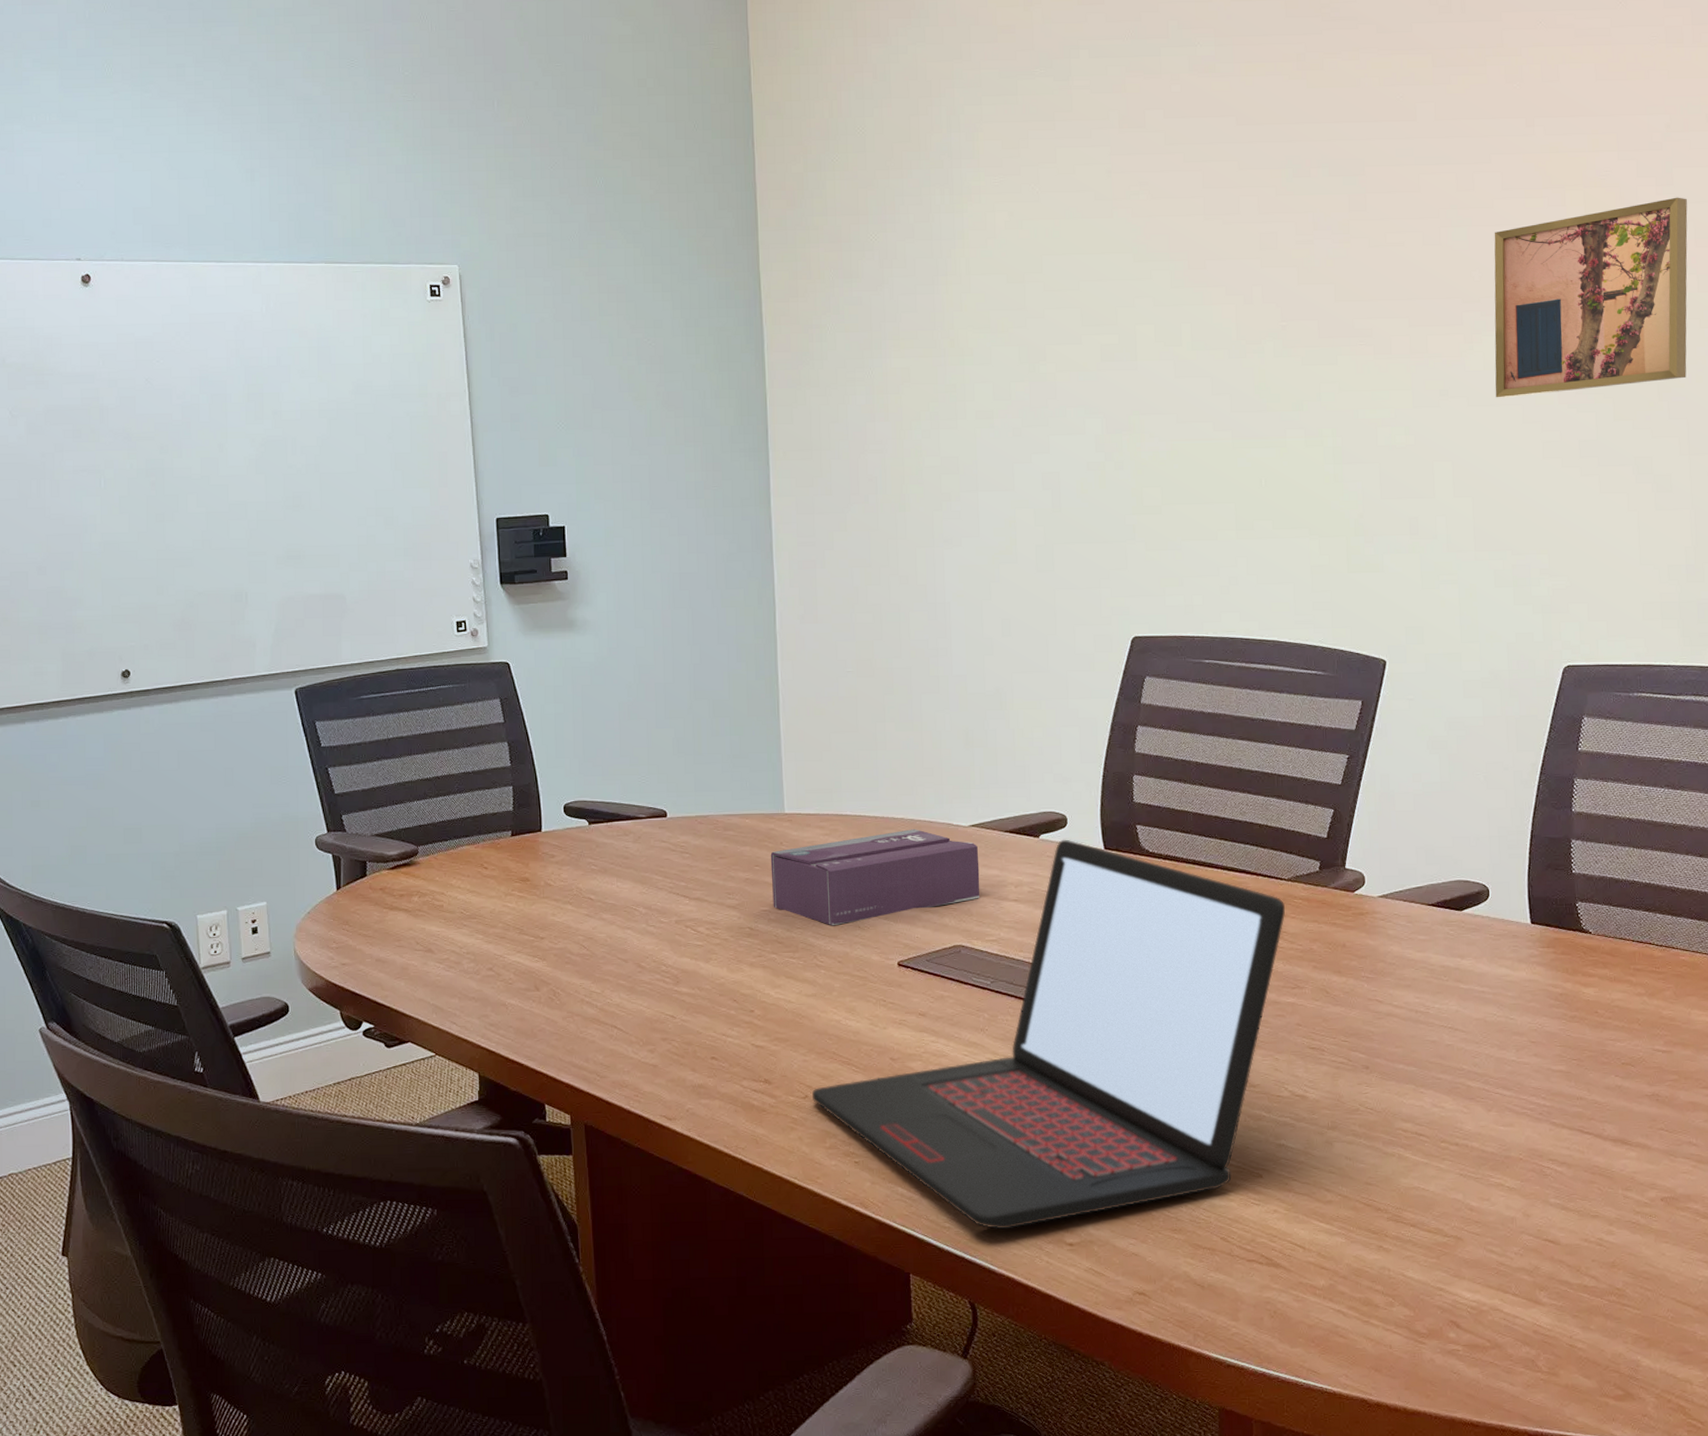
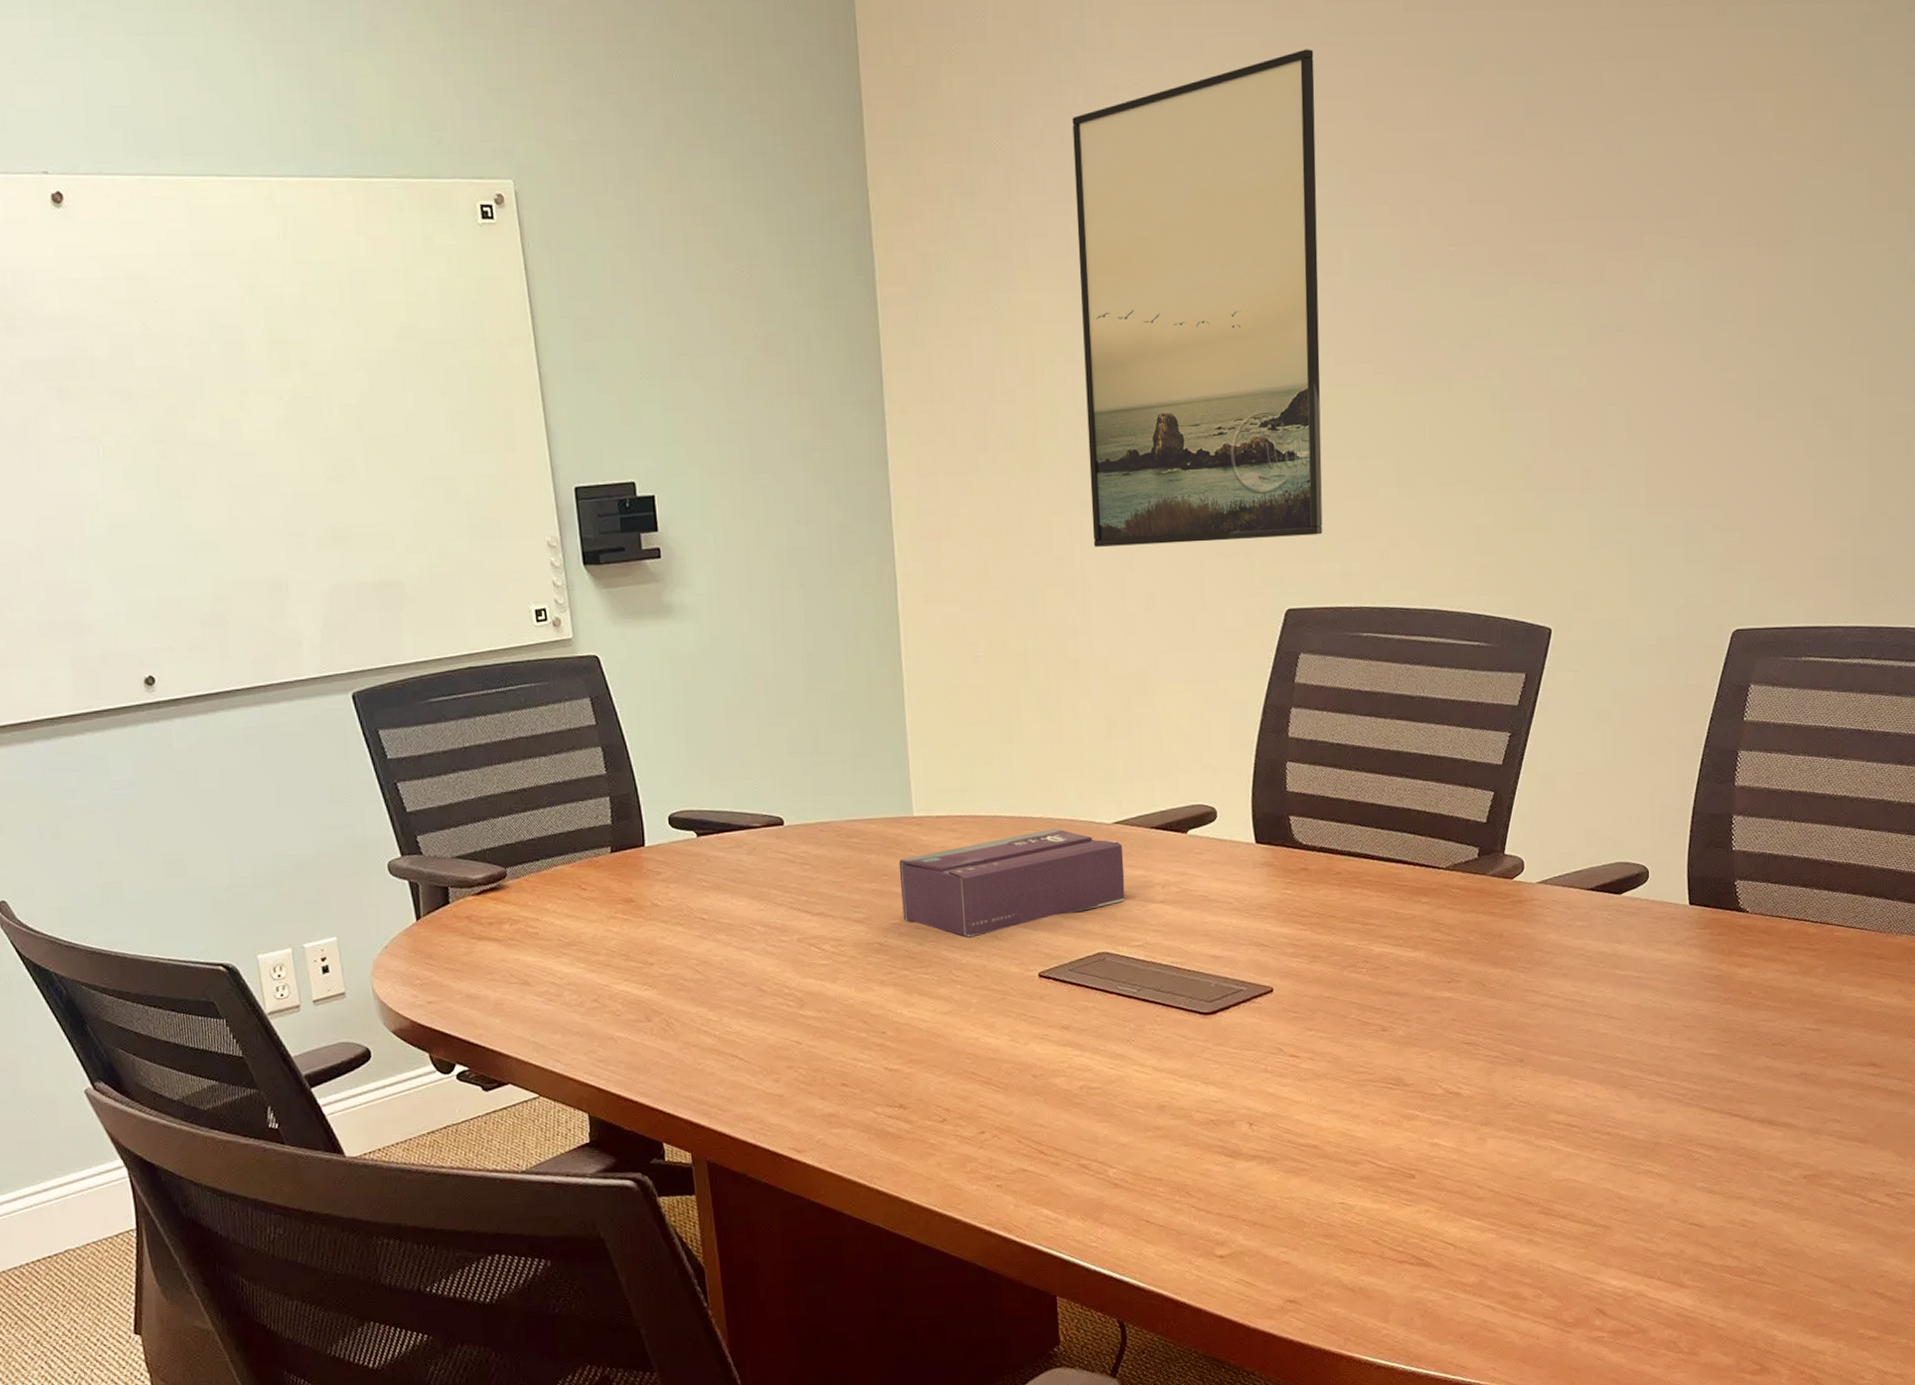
laptop: present [812,839,1286,1229] -> none [951,834,1443,1245]
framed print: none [940,157,1167,578] -> present [1072,49,1323,547]
wall art: present [1494,197,1688,398] -> none [1673,100,1882,333]

